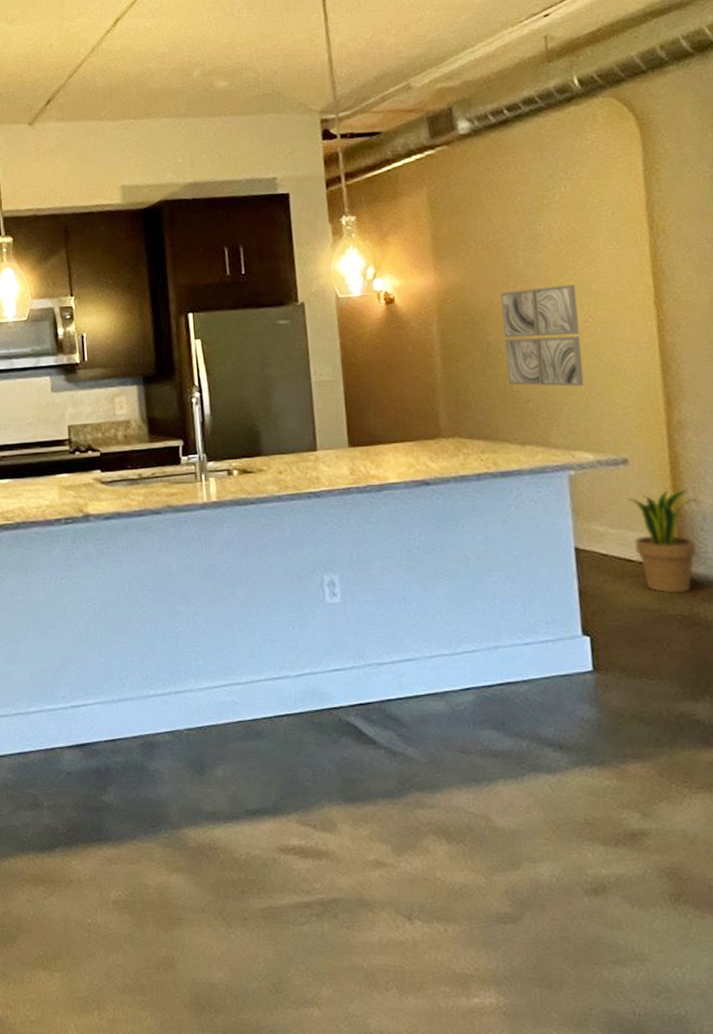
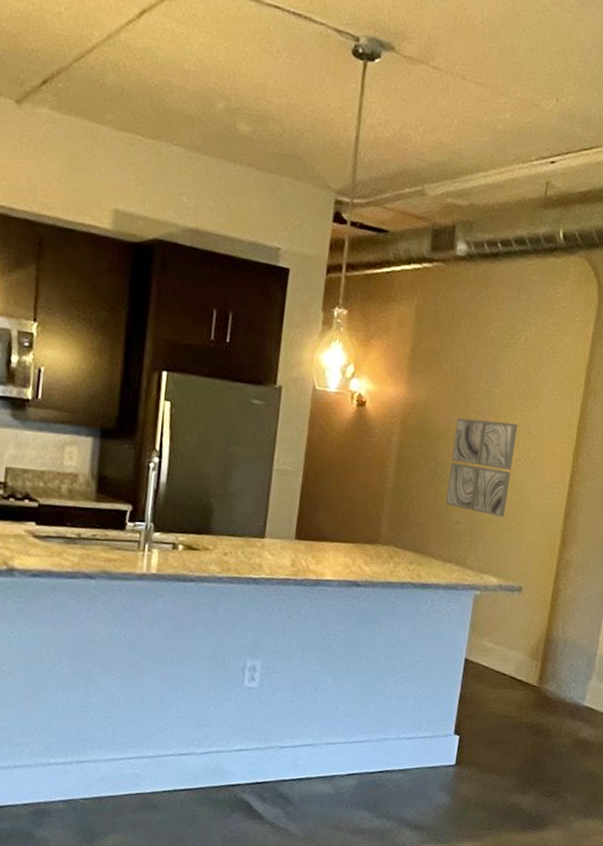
potted plant: present [626,489,700,594] -> none [509,618,566,706]

